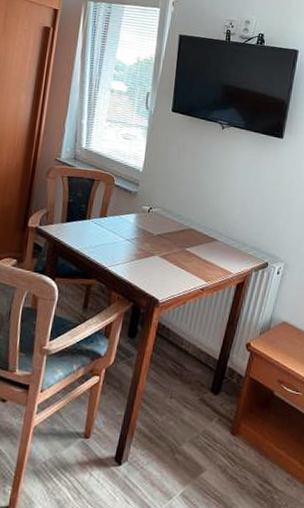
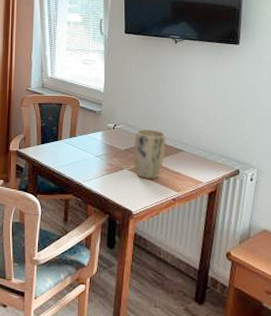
plant pot: none [166,214,203,267] -> present [134,129,167,179]

